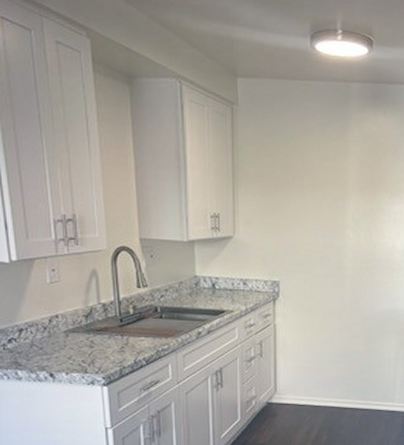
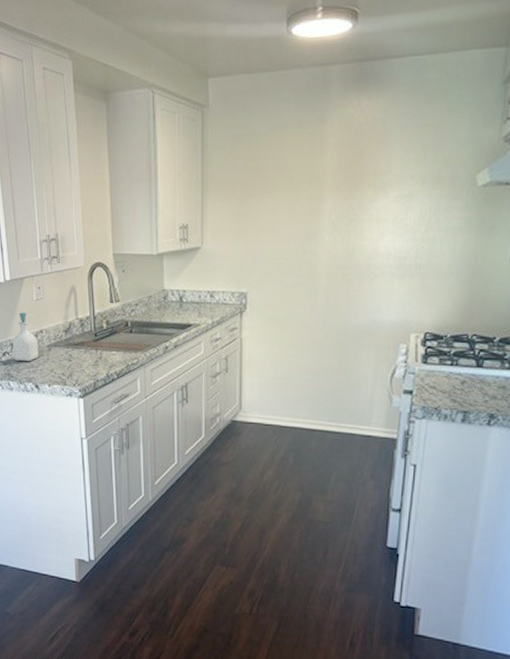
soap bottle: none [20,296,53,349] -> present [12,312,38,362]

